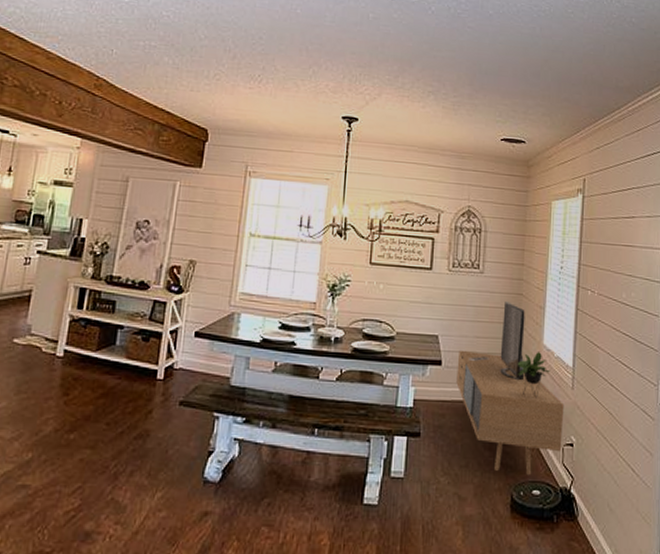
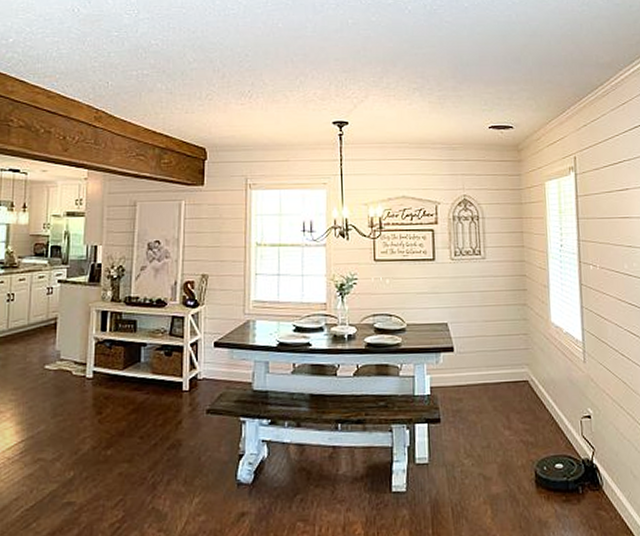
media console: present [456,301,565,476] -> none [469,284,580,451]

